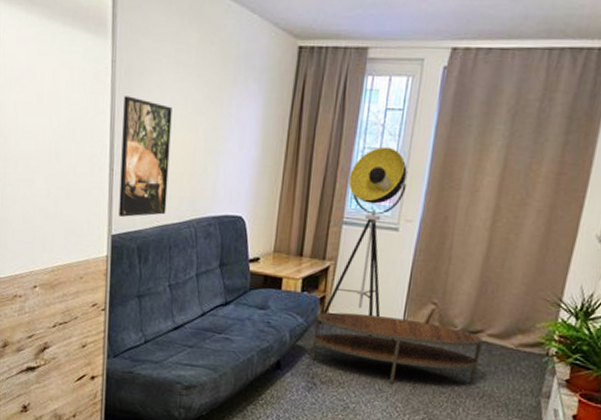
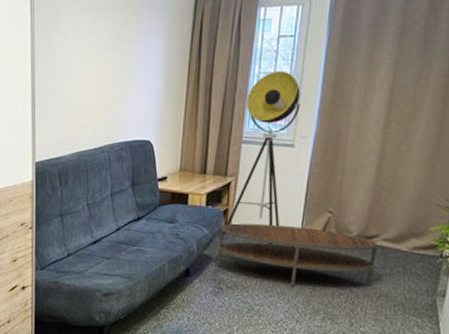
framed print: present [118,96,172,217] -> none [41,39,85,146]

